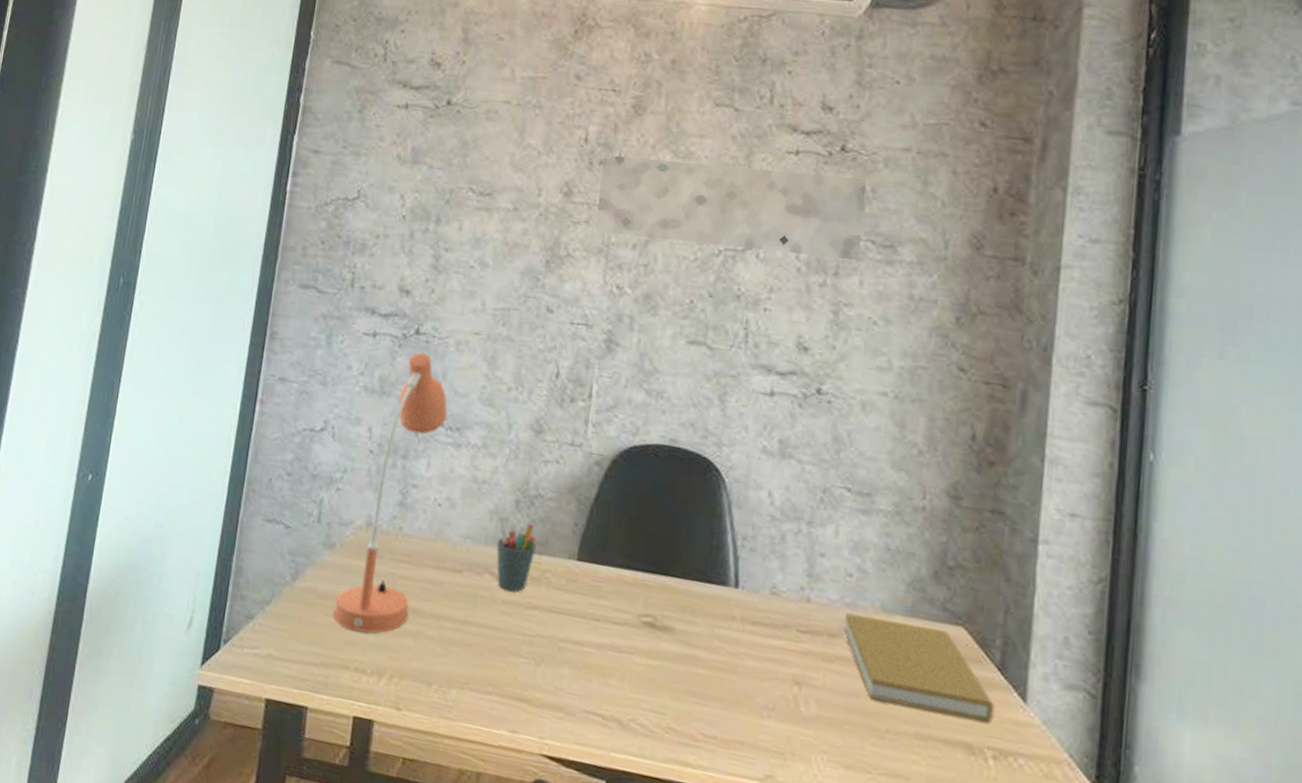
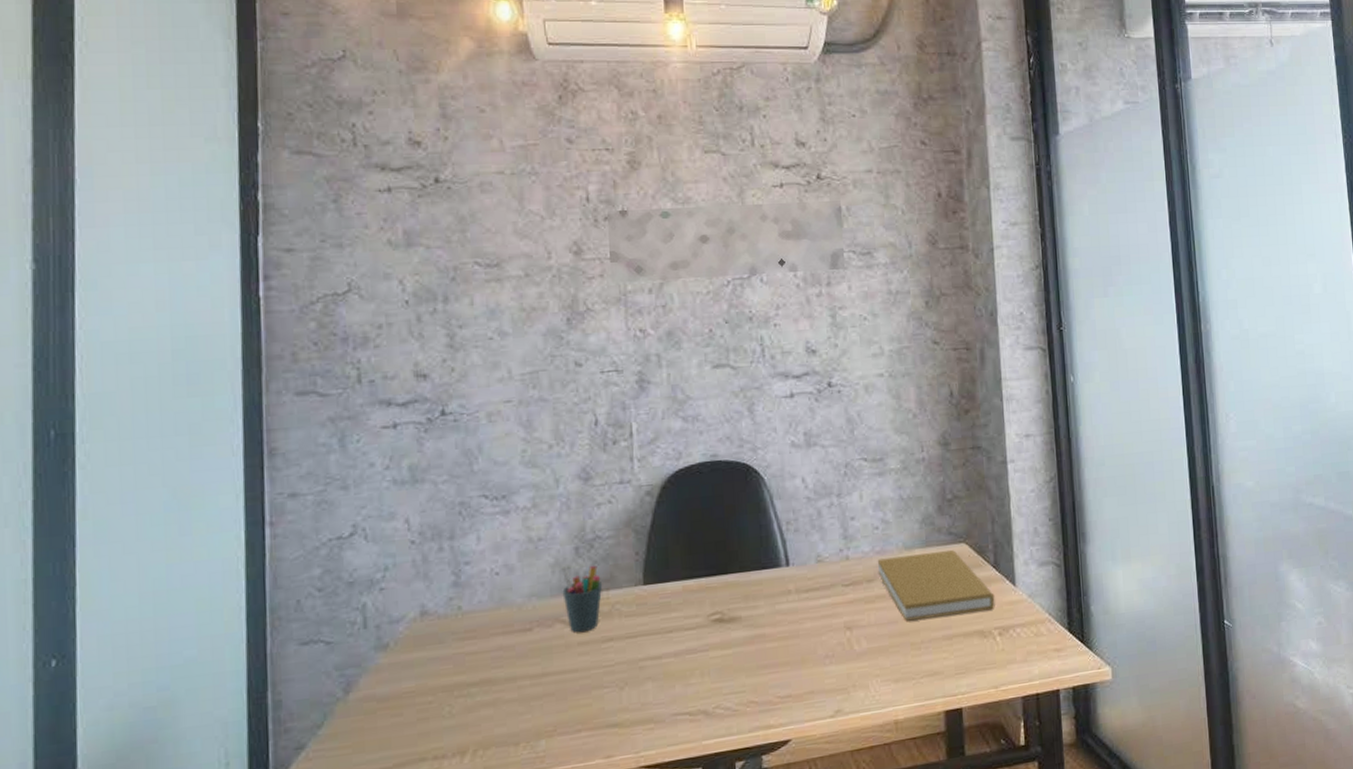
desk lamp: present [332,352,448,633] -> none [398,432,490,722]

